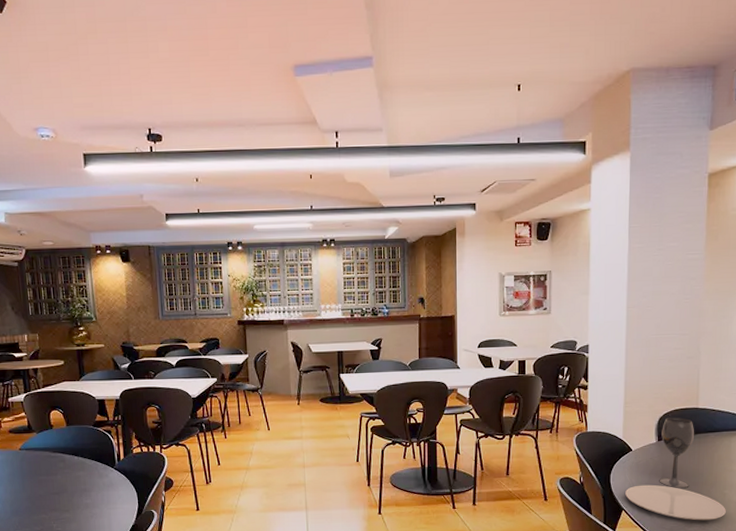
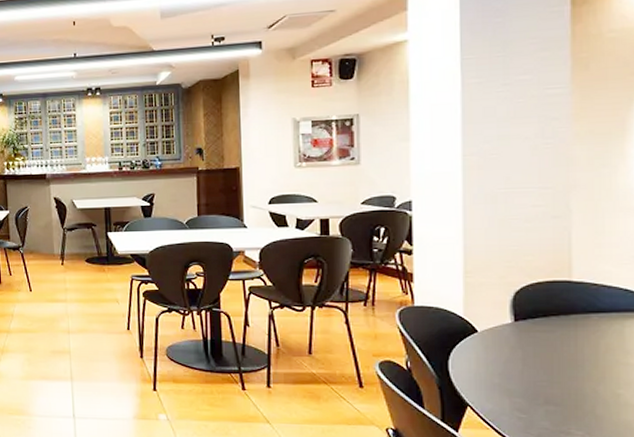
plate: present [625,484,726,521] -> none [470,375,622,428]
wine glass: present [659,417,695,489] -> none [518,291,569,384]

